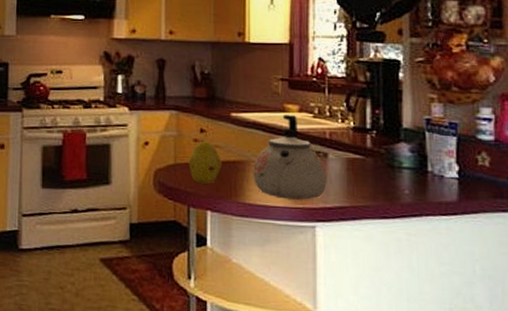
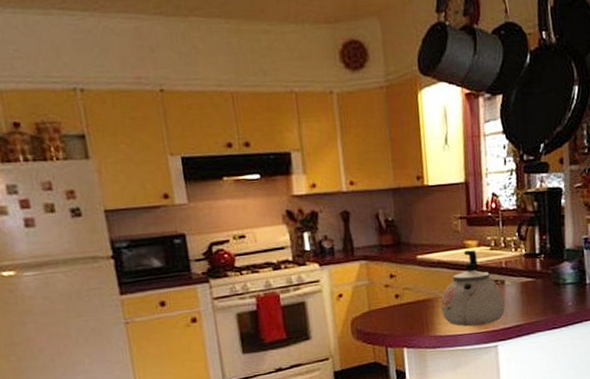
fruit: present [189,140,221,184] -> none [382,284,413,325]

